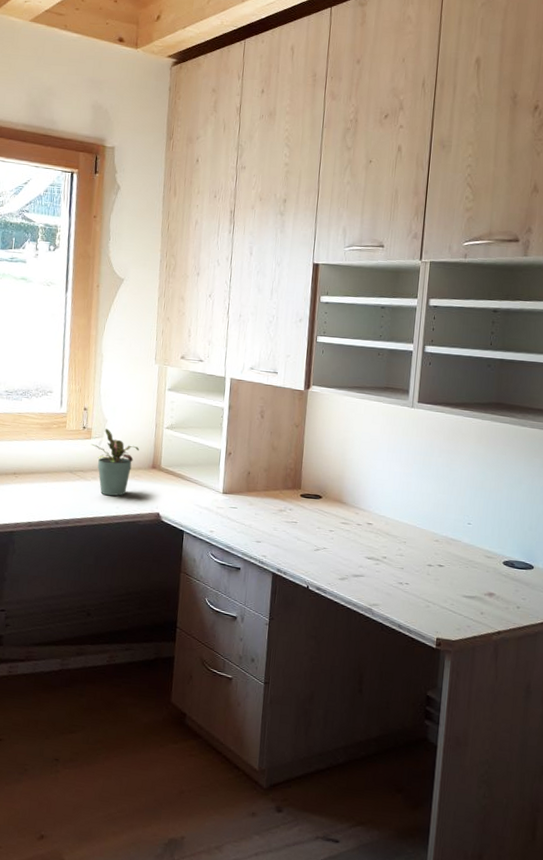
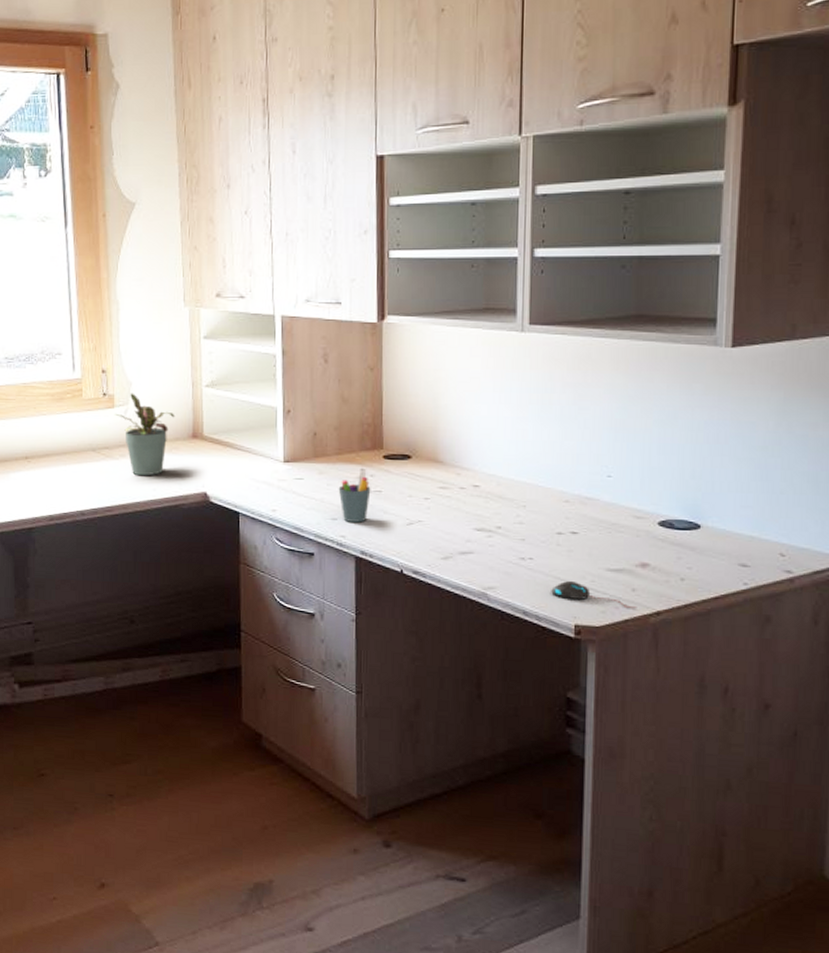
pen holder: none [263,502,289,546] -> present [338,467,371,523]
mouse: none [420,603,484,629] -> present [551,581,637,609]

